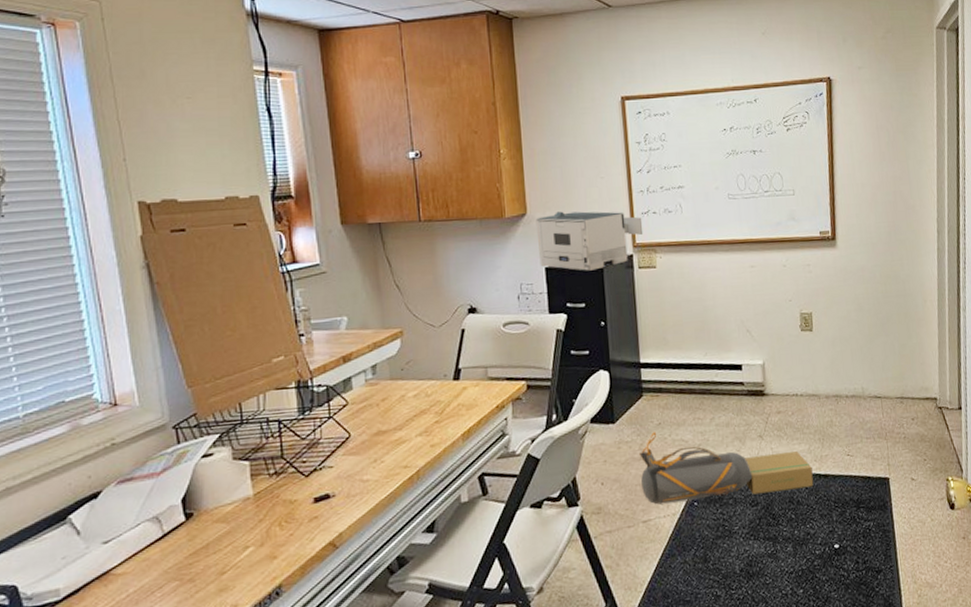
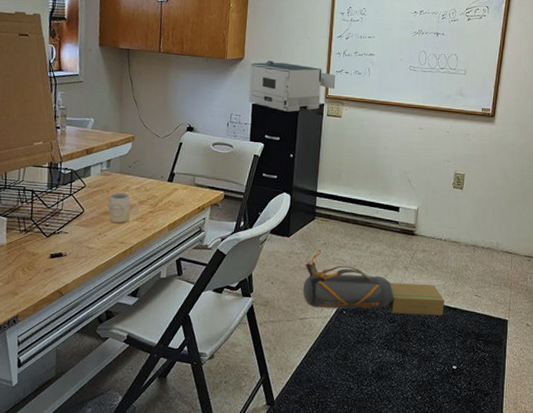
mug: none [380,403,422,444] -> present [108,192,140,224]

